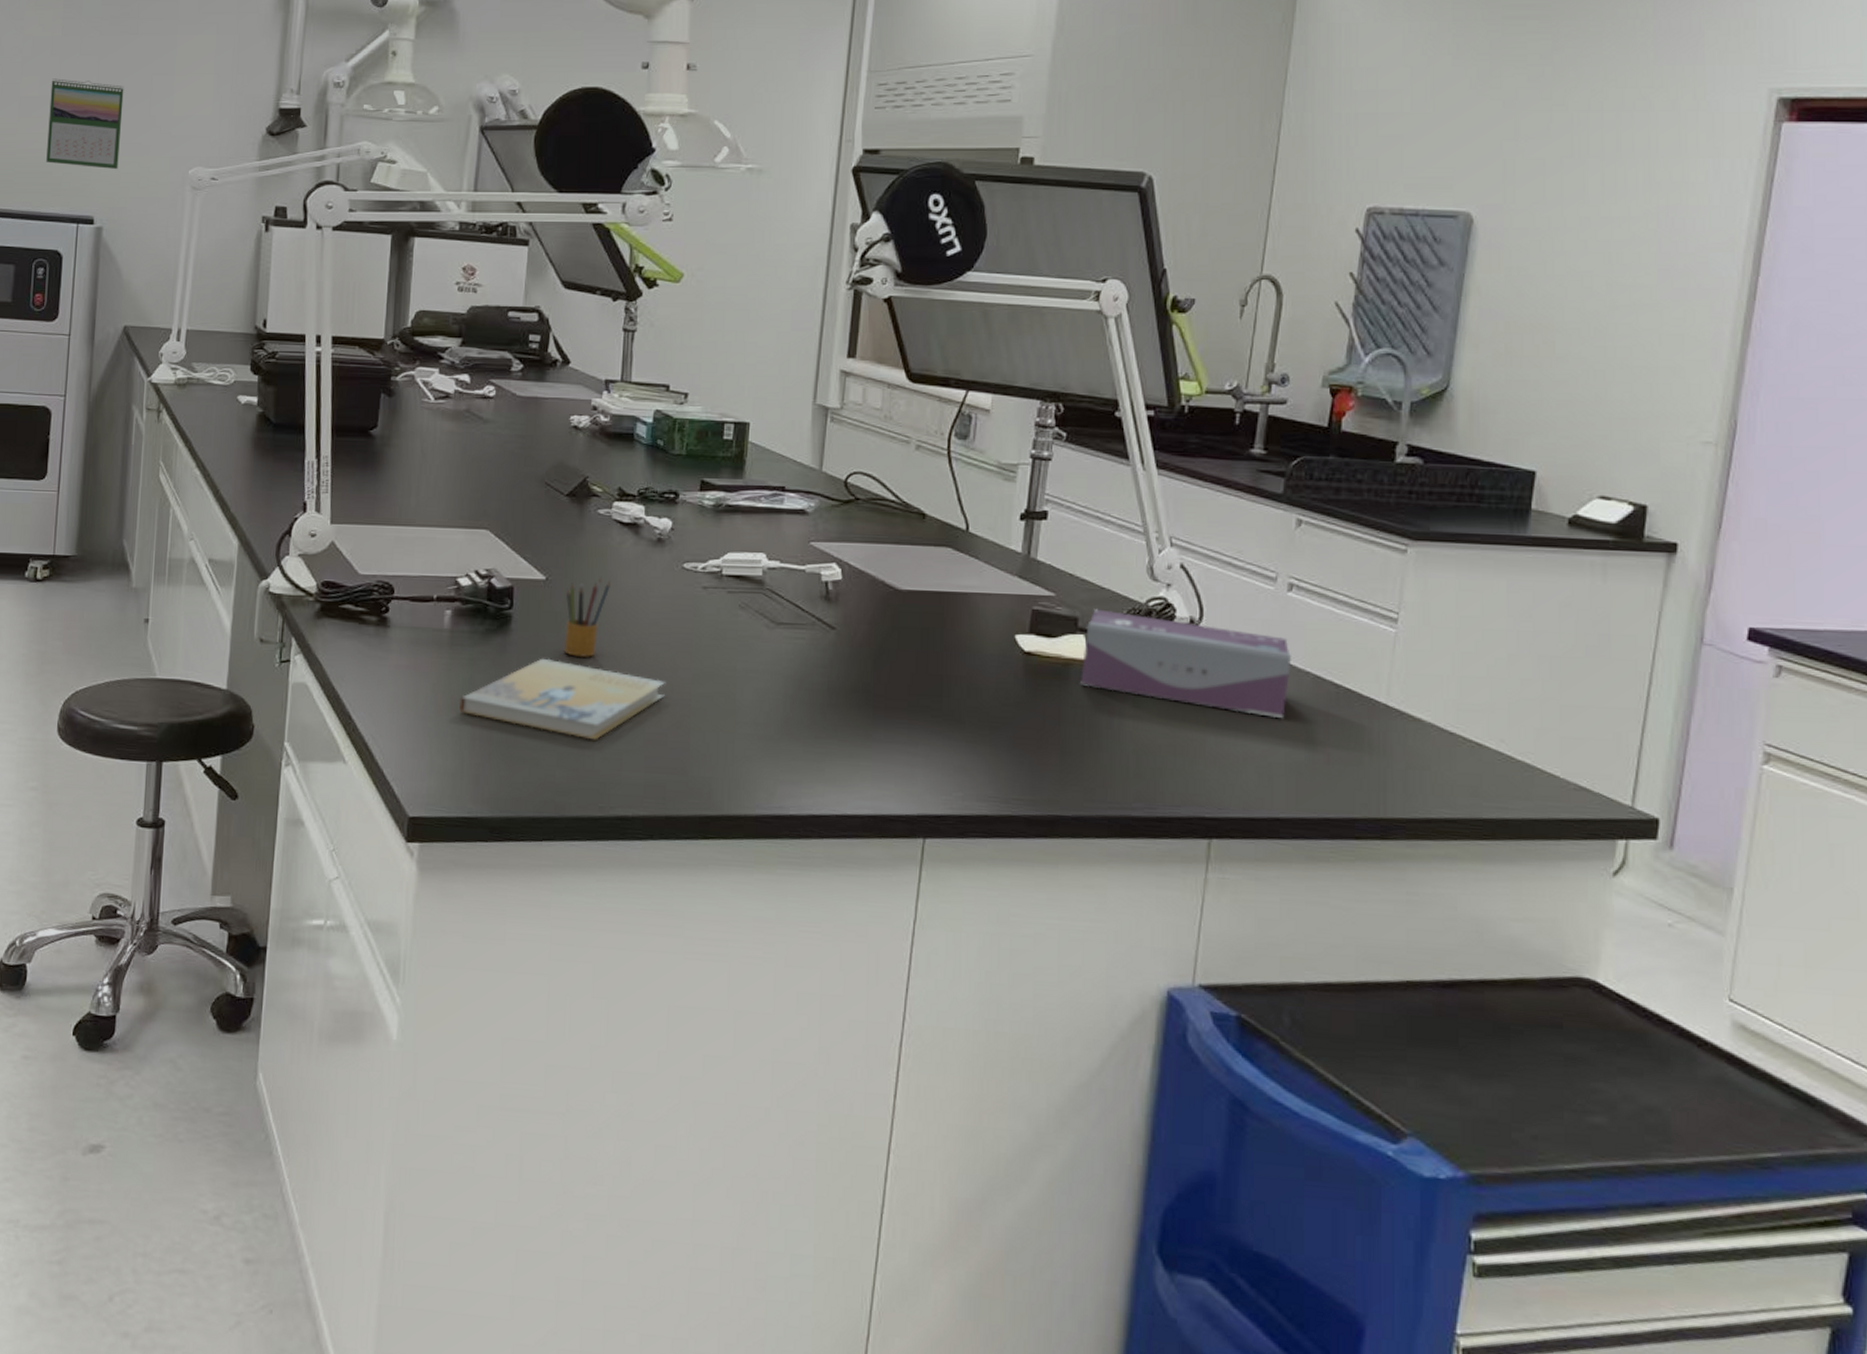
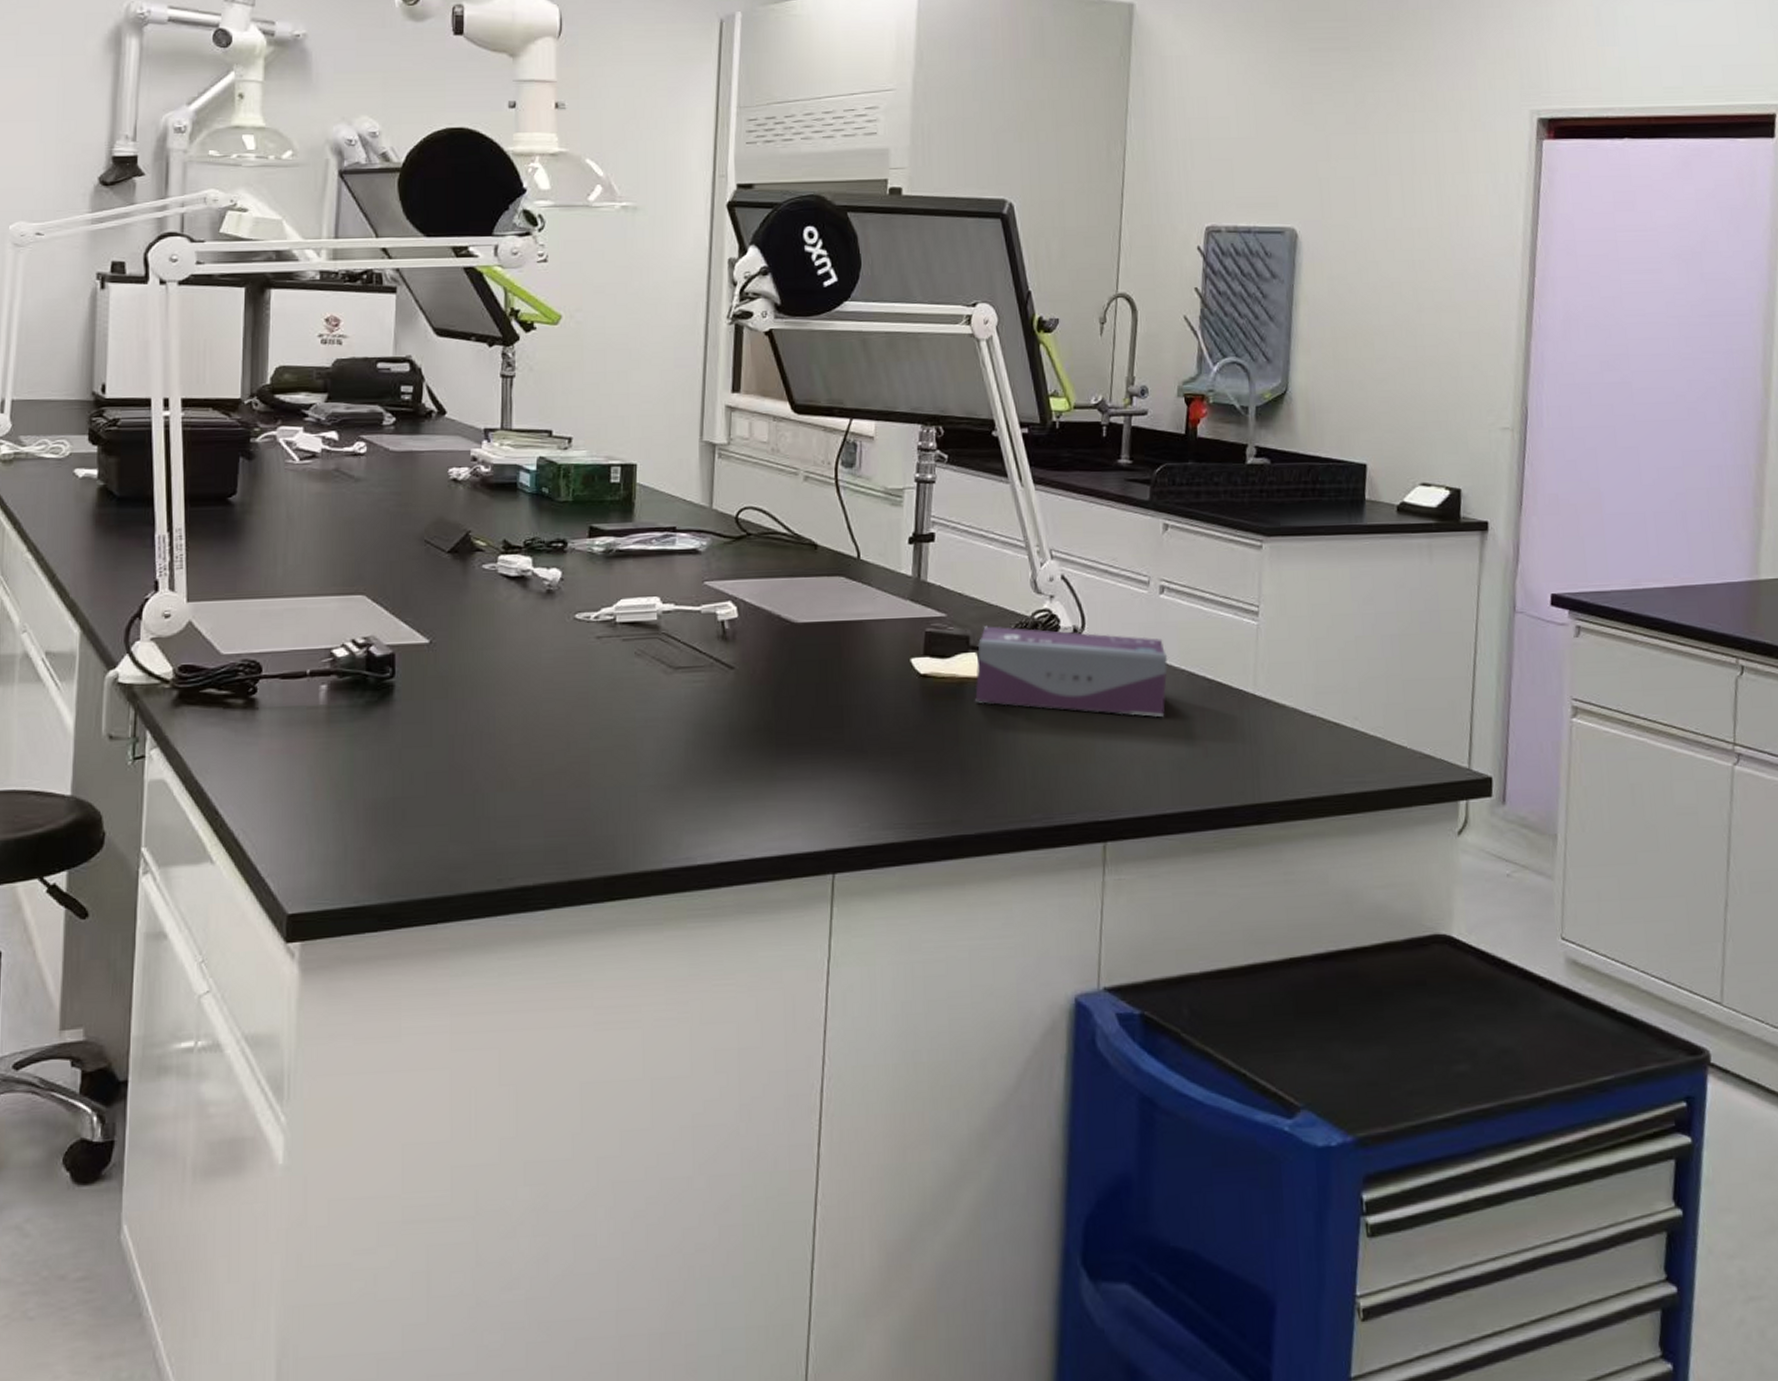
book: present [459,658,667,740] -> none [340,726,563,809]
pencil box: present [563,577,611,657] -> none [451,635,499,722]

